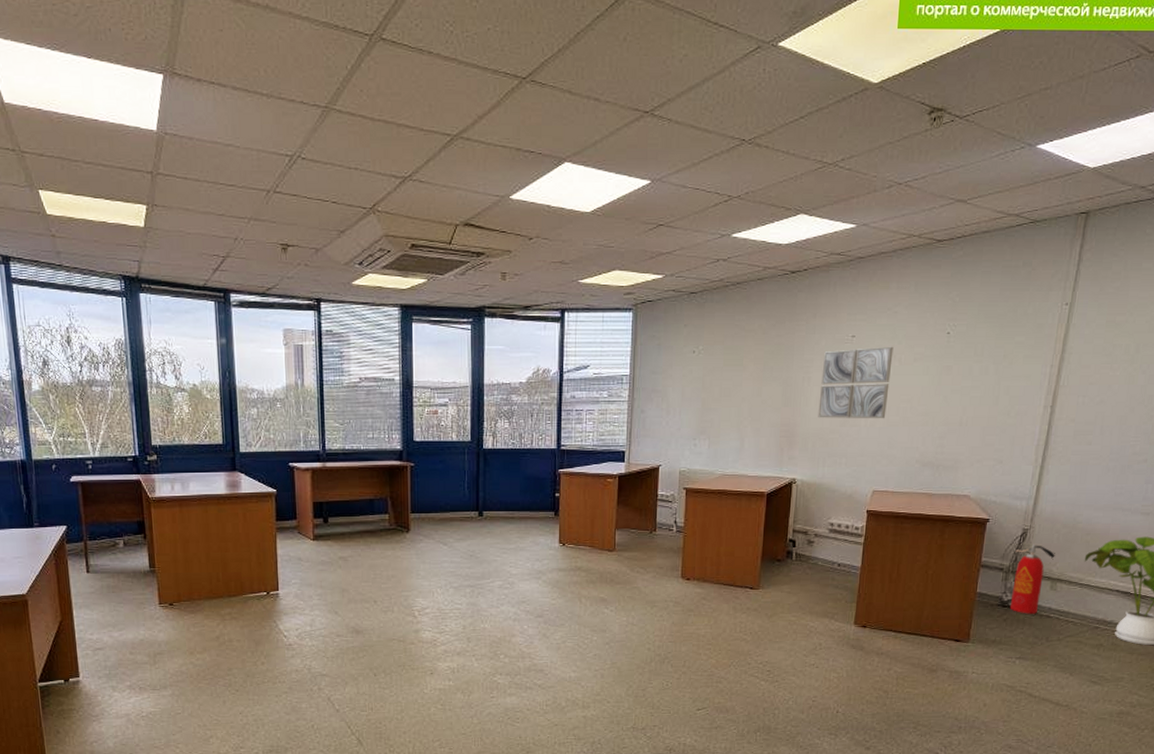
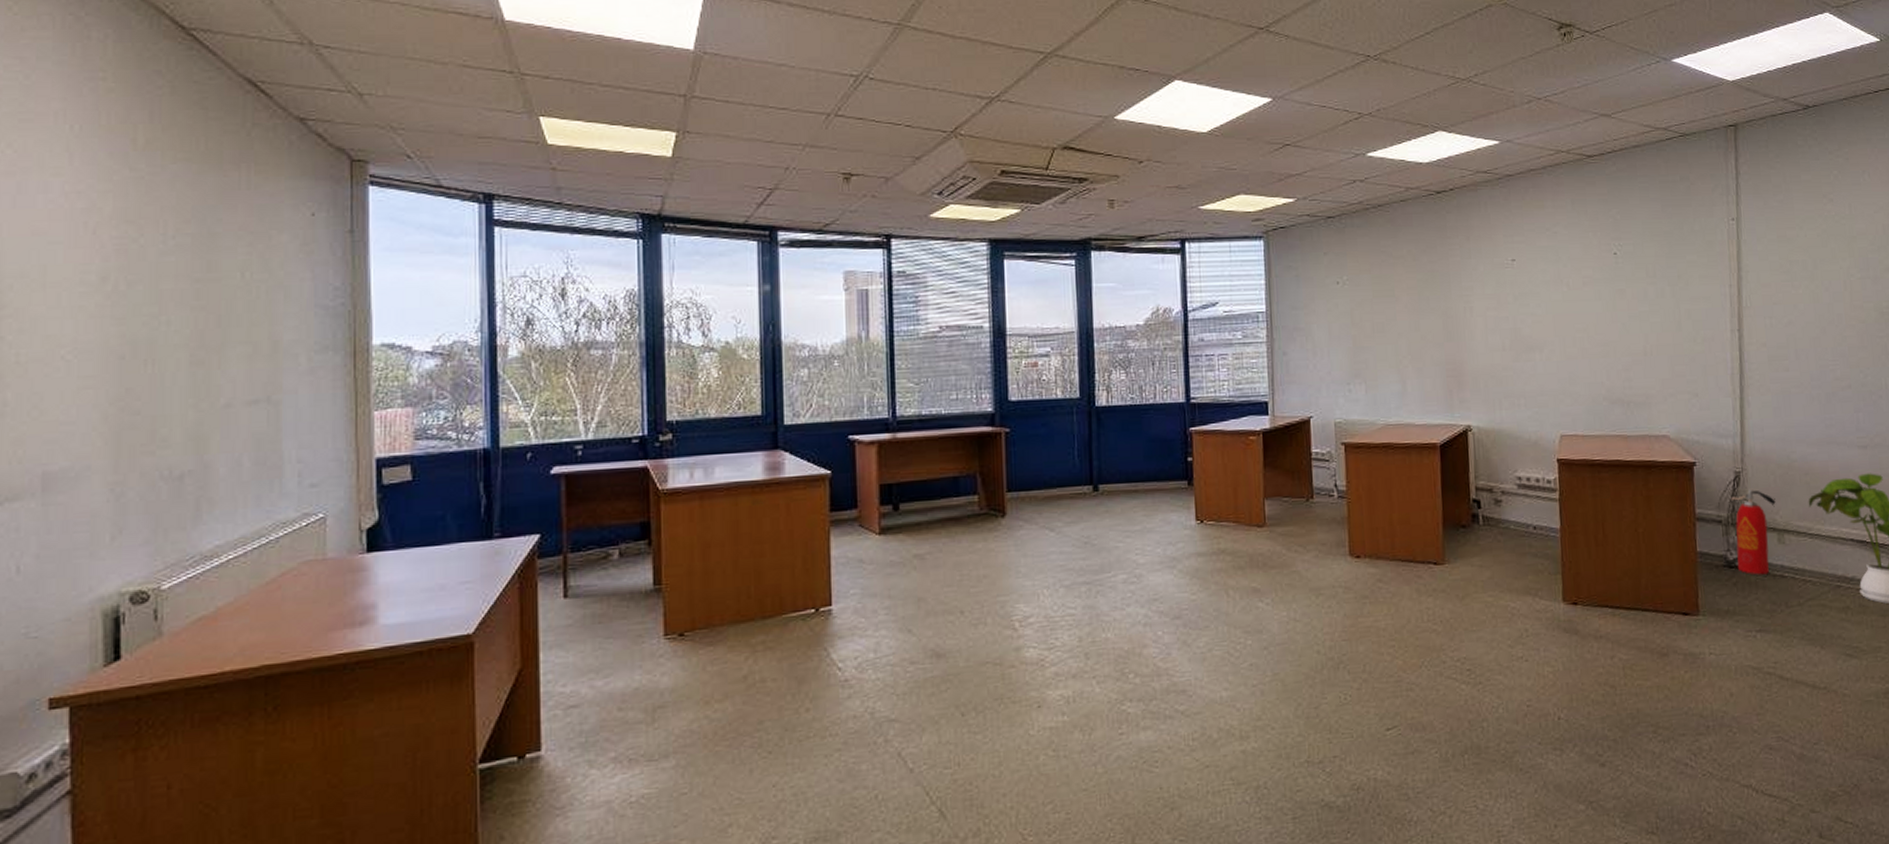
wall art: present [818,346,893,419] -> none [1484,269,1562,354]

